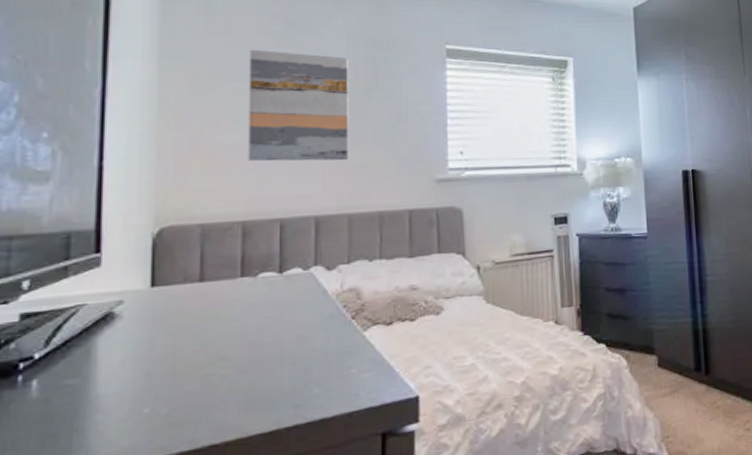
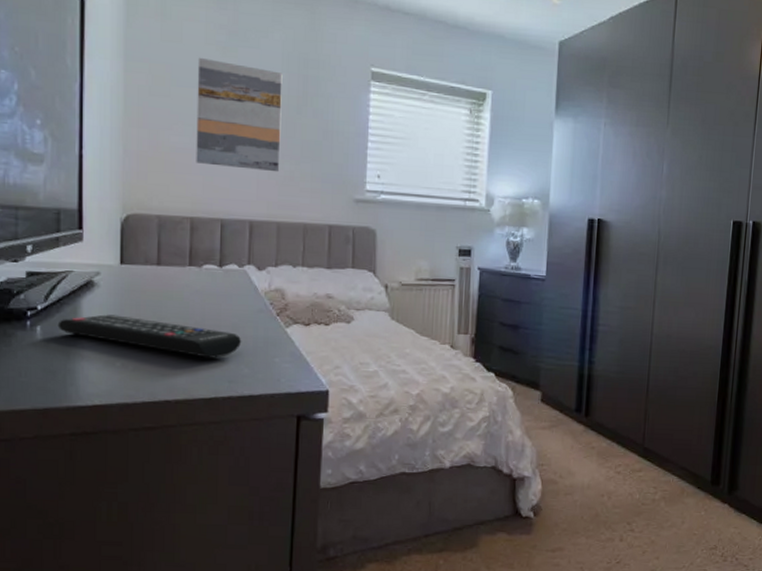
remote control: none [62,347,310,384] -> present [57,314,242,358]

